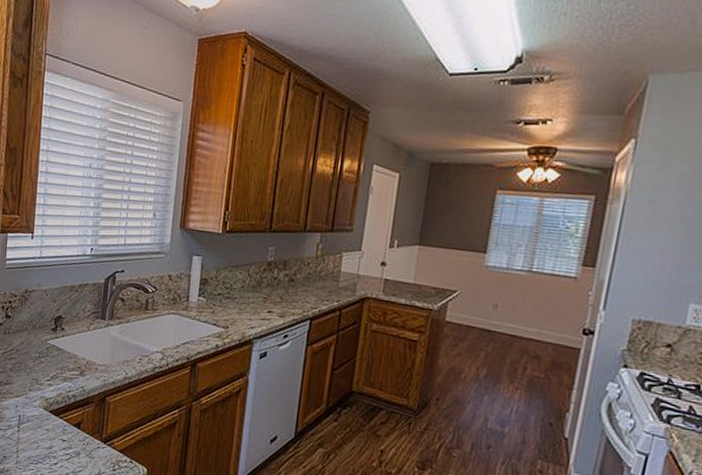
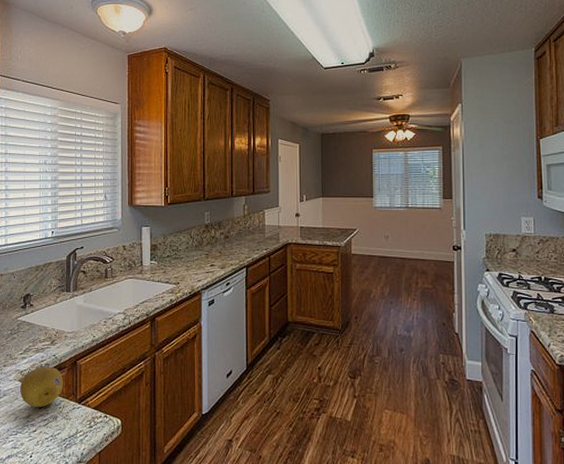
fruit: none [44,397,90,441] -> present [20,366,63,408]

